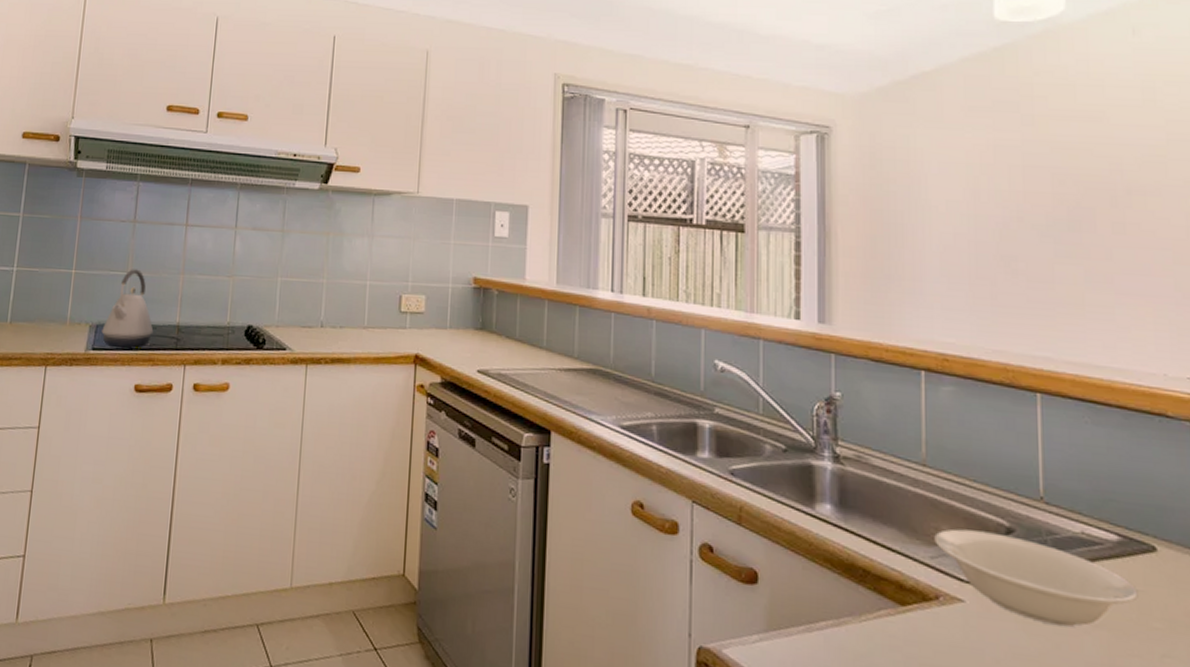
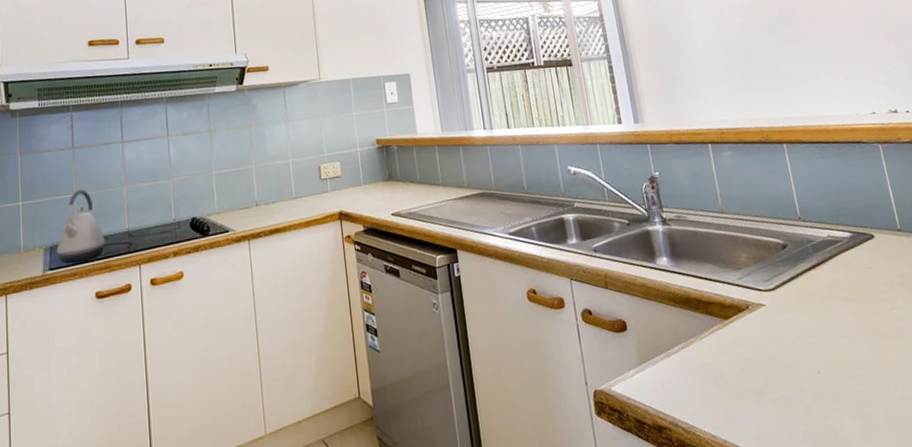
bowl: present [934,528,1138,627] -> none [737,250,870,307]

